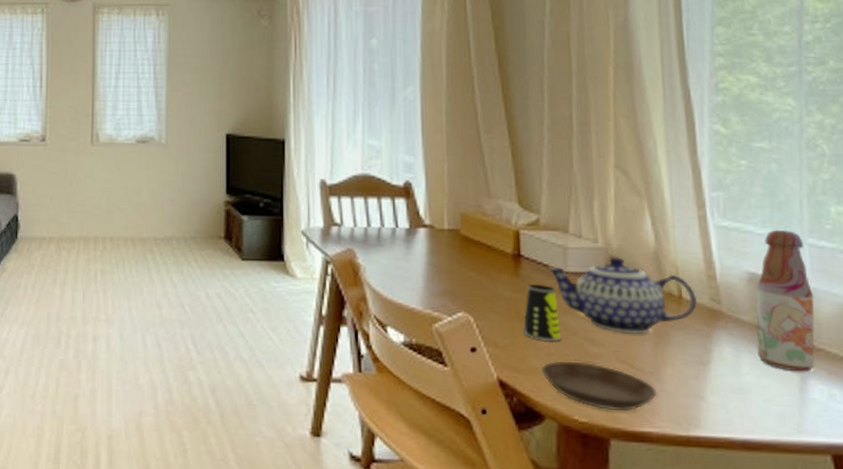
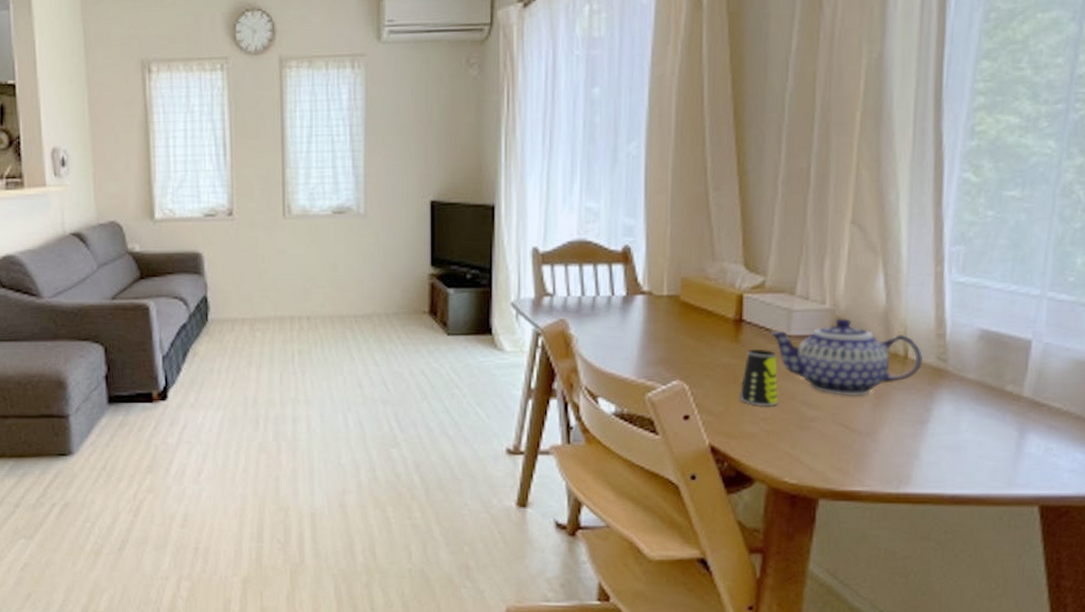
saucer: present [541,361,657,412] -> none [755,425,871,472]
bottle: present [756,230,816,372] -> none [978,284,1045,427]

